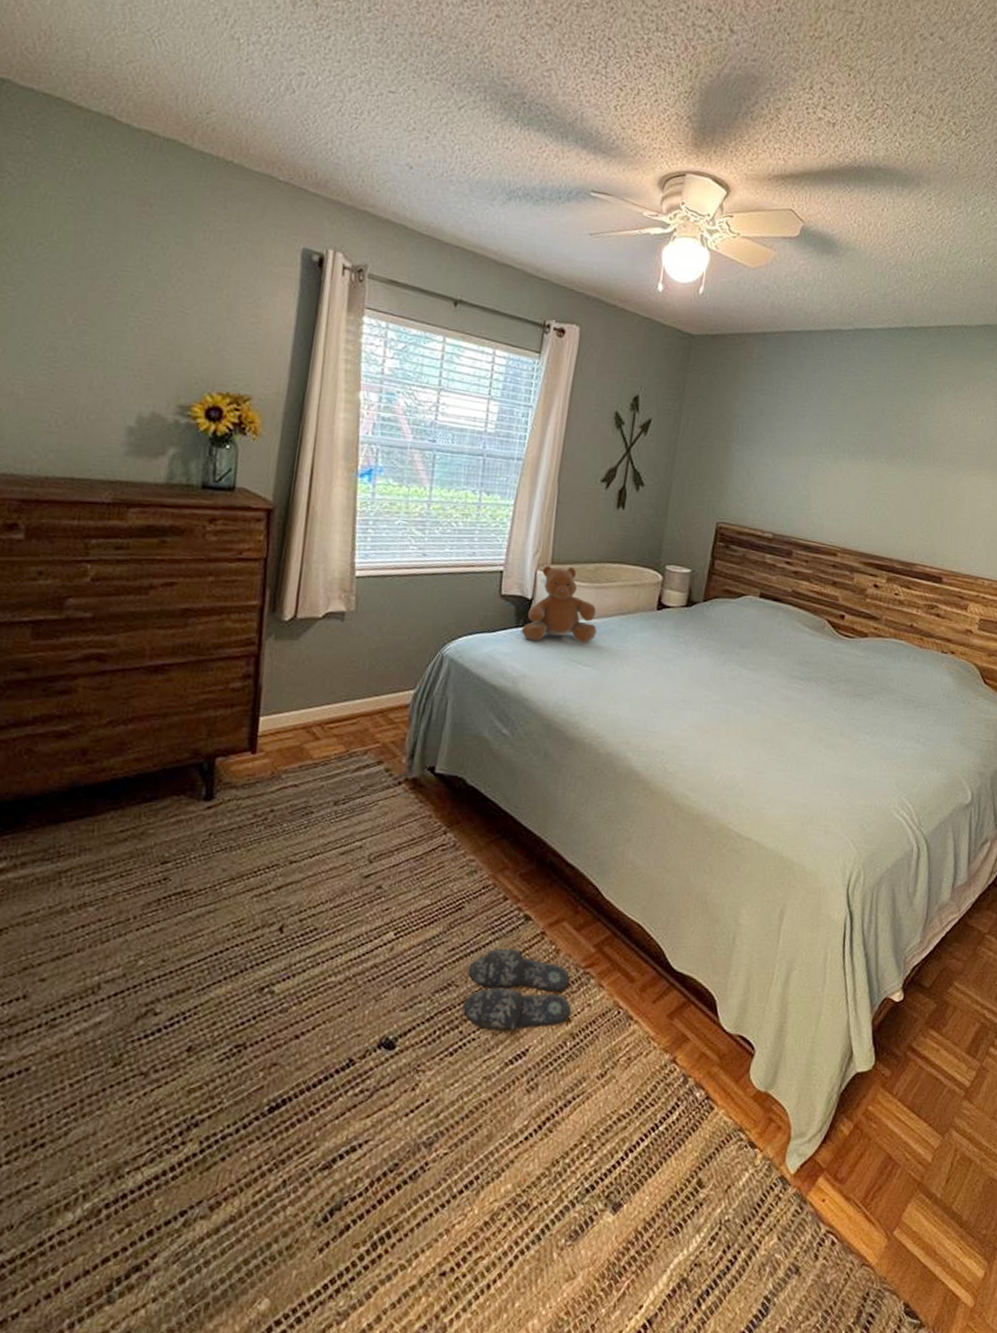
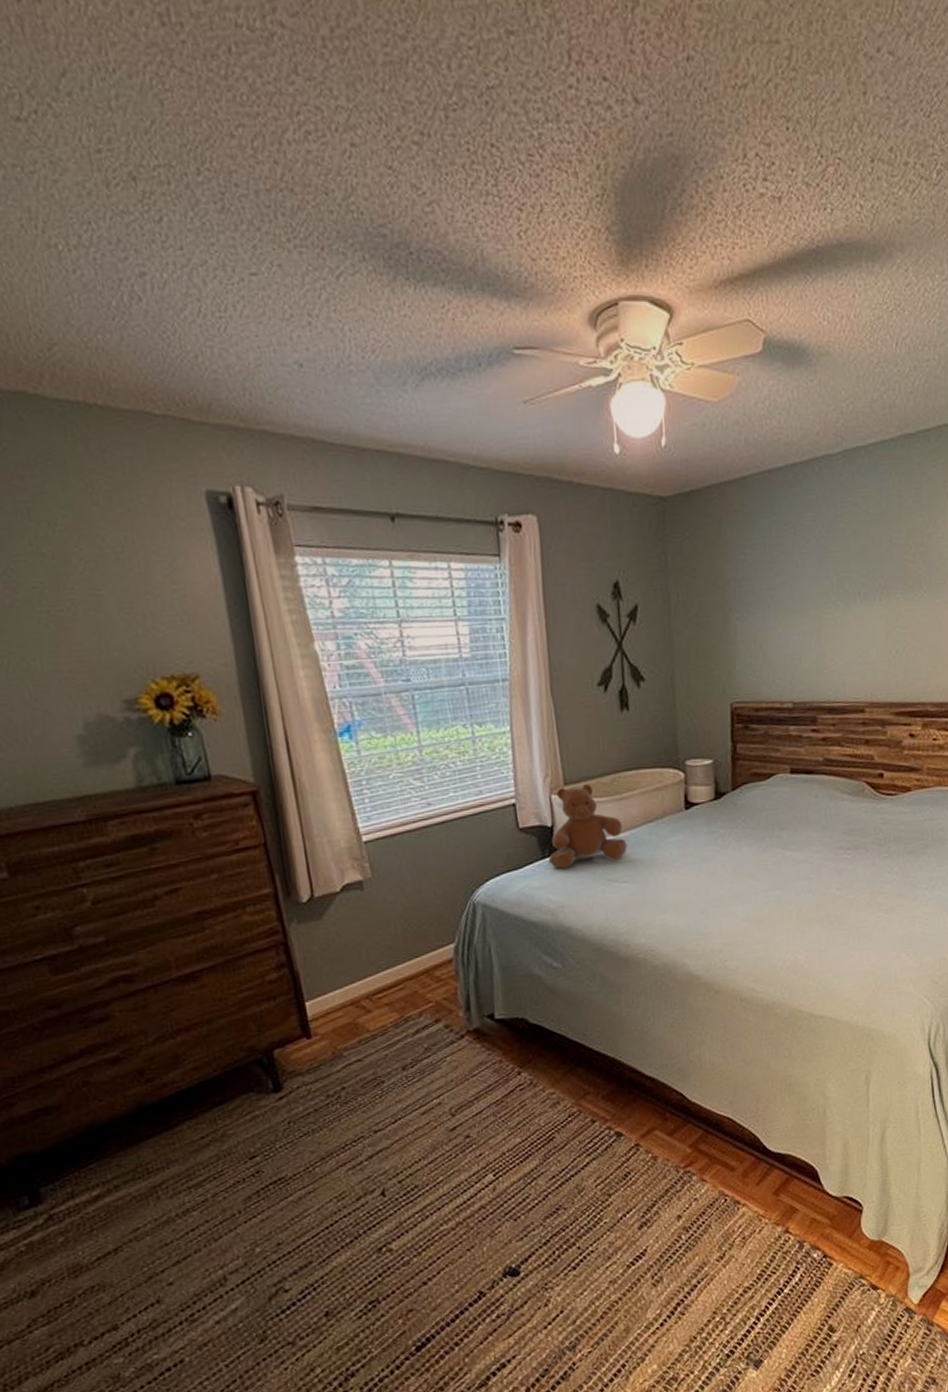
slippers: present [463,948,571,1031] -> none [573,1164,679,1241]

